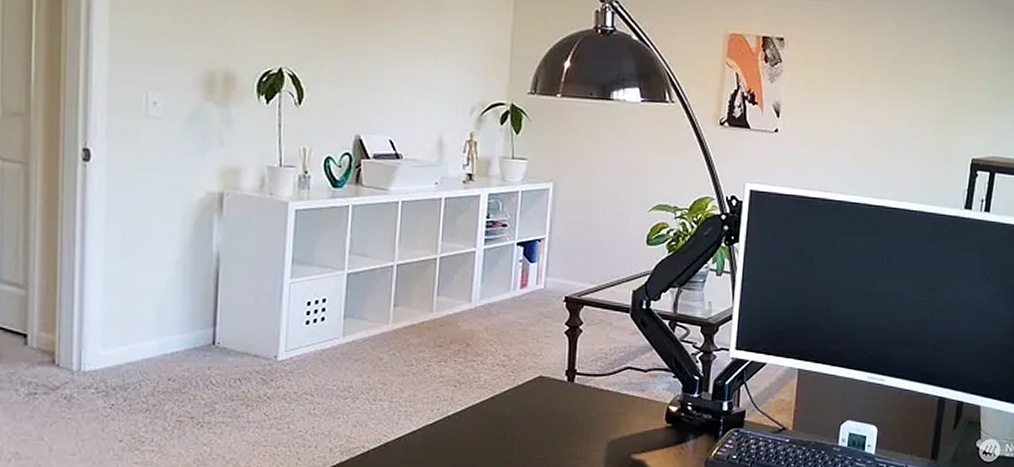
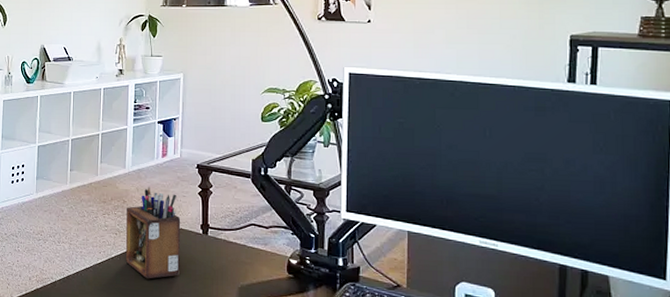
desk organizer: none [466,325,541,440] -> present [125,187,181,279]

